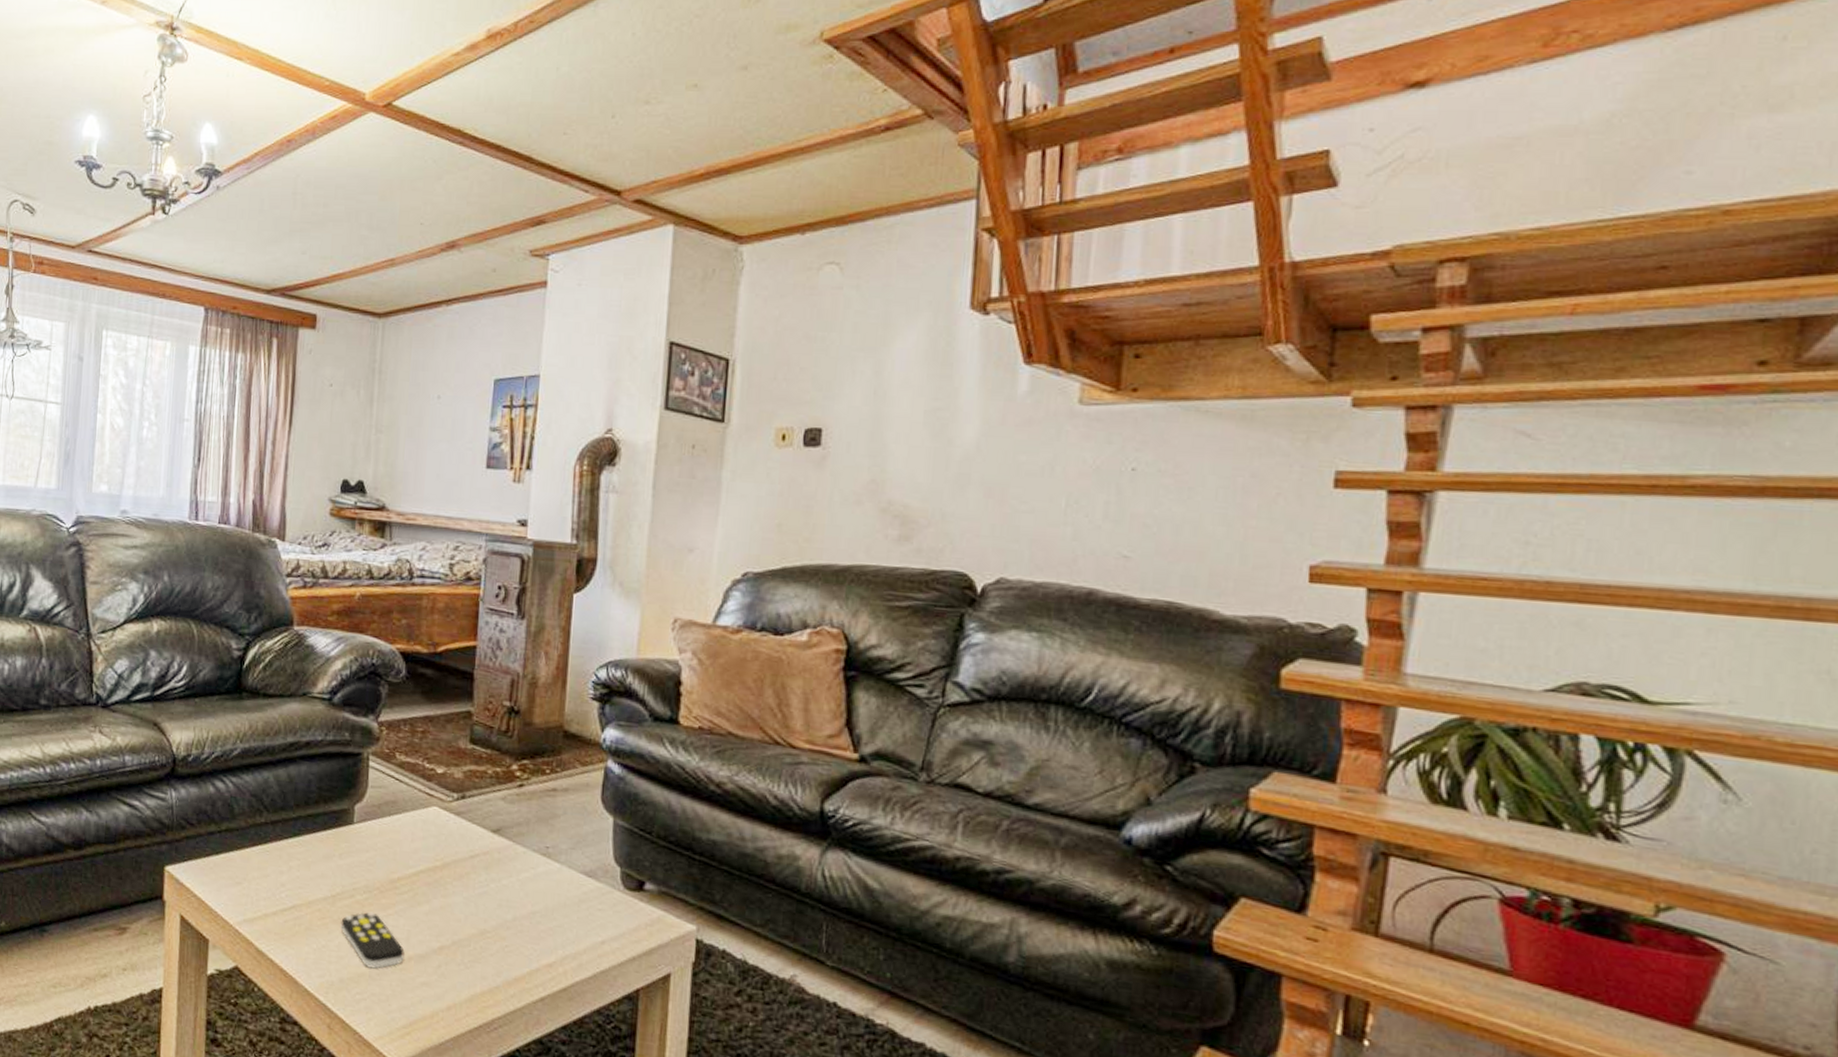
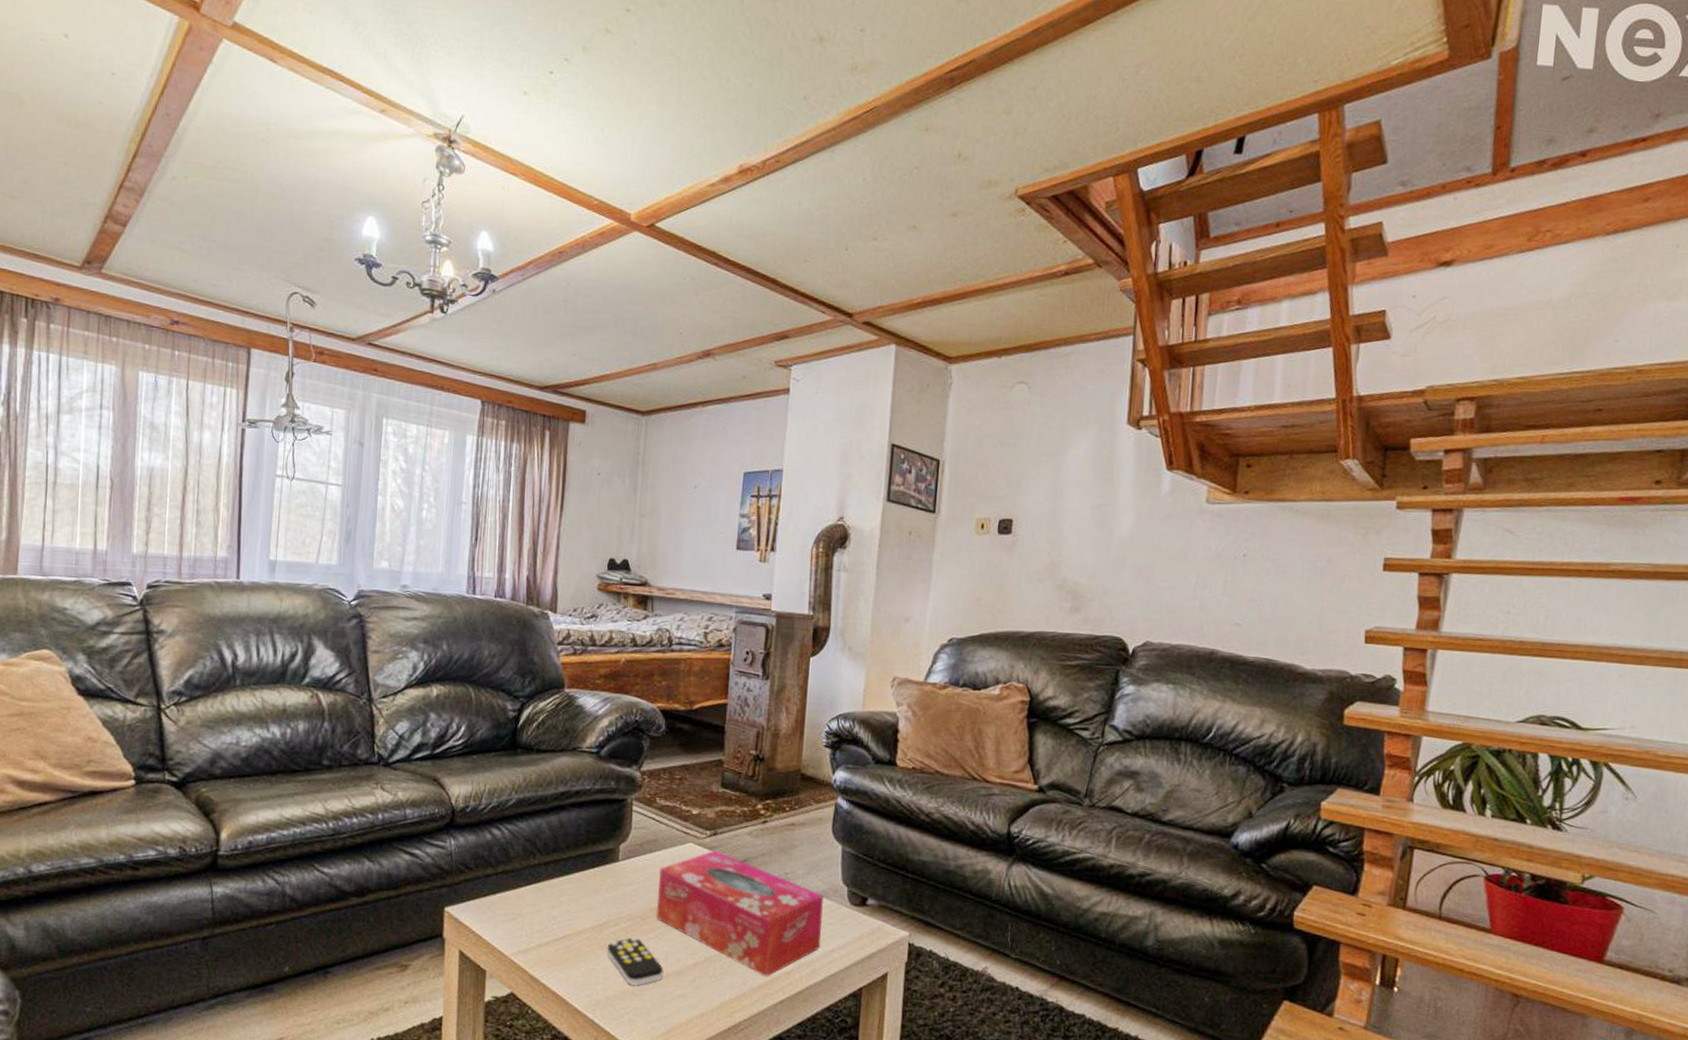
tissue box: none [395,816,592,969] -> present [656,850,824,977]

